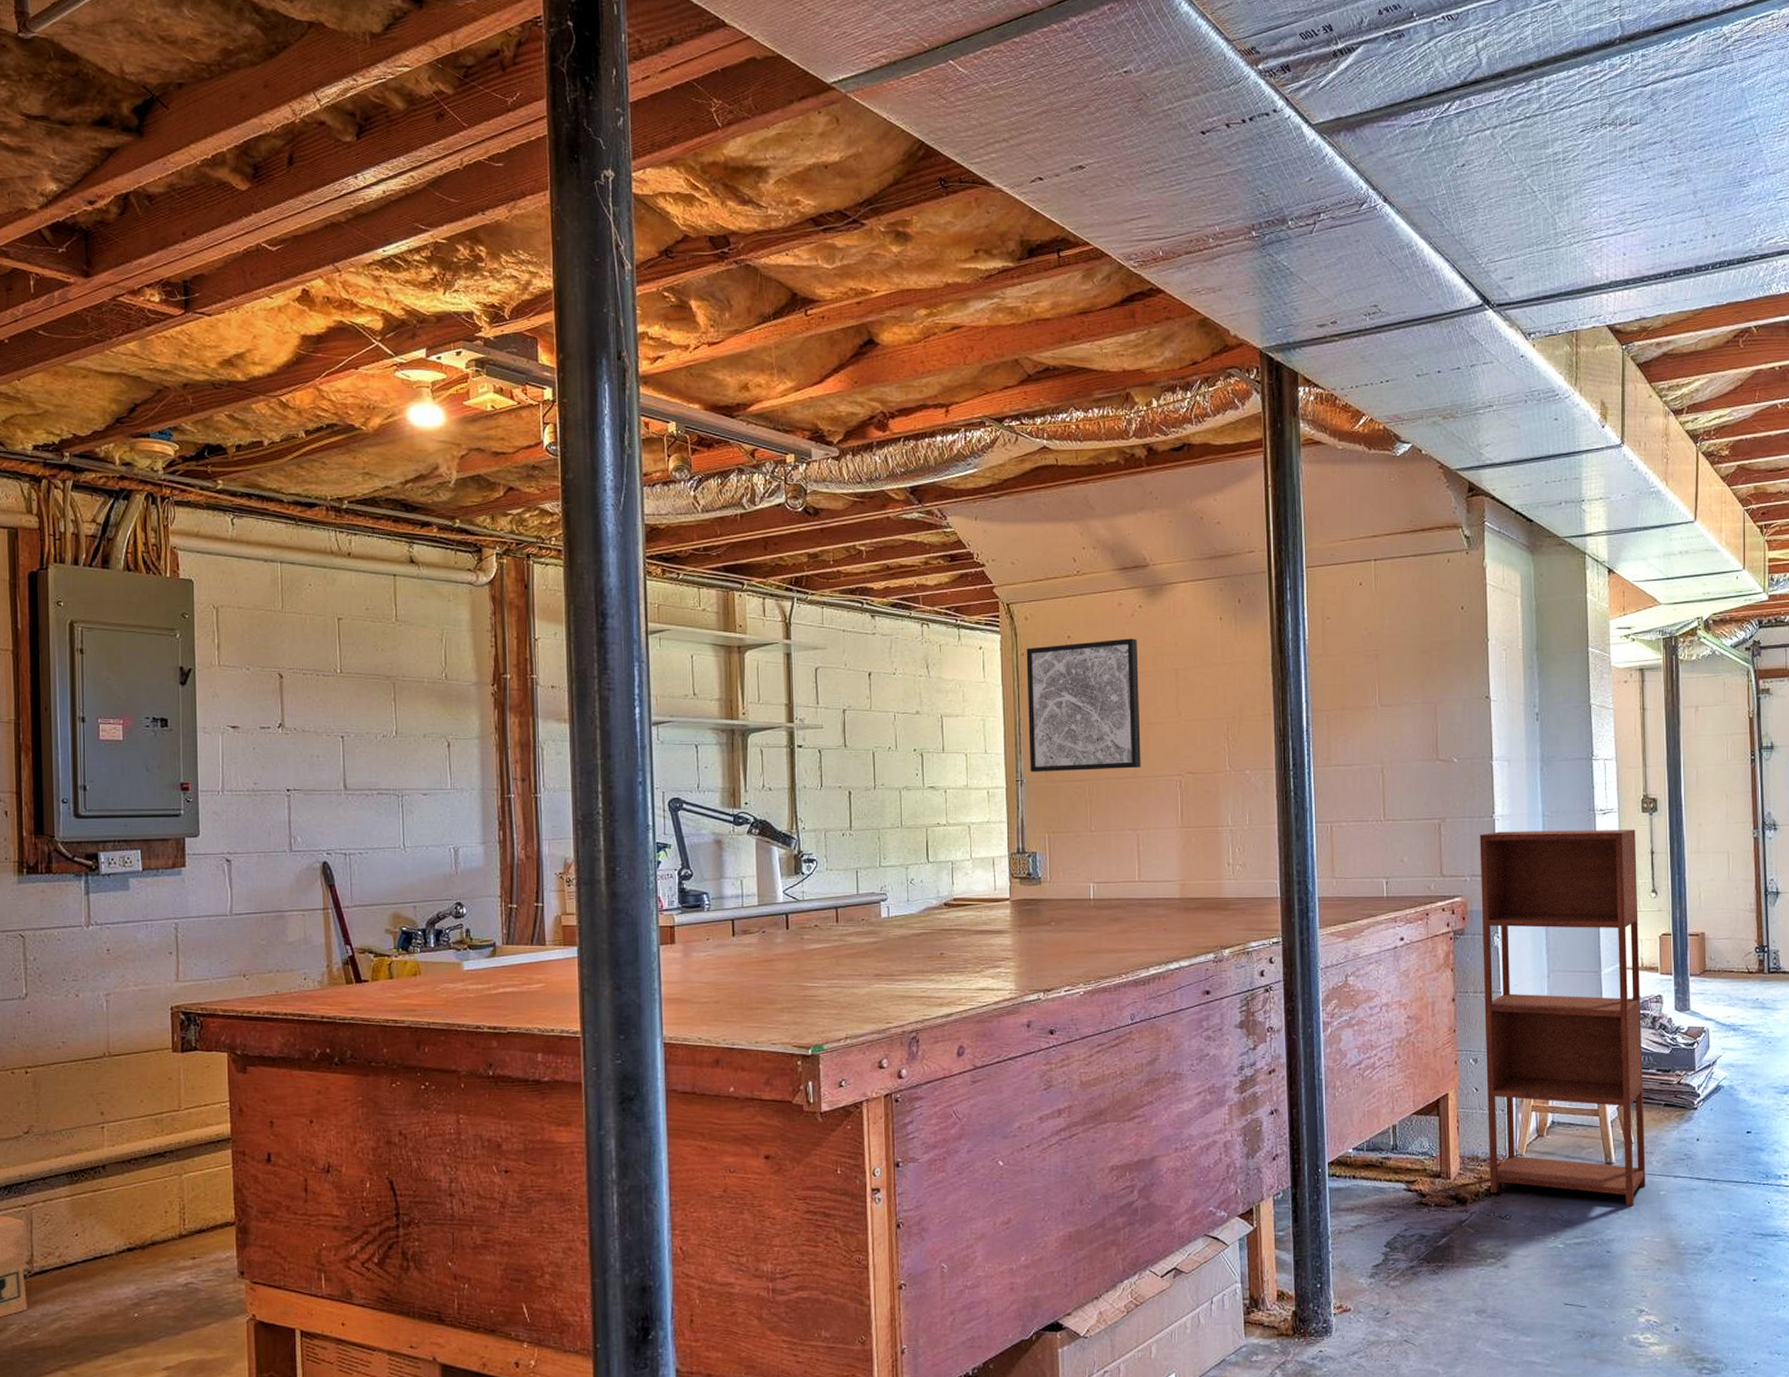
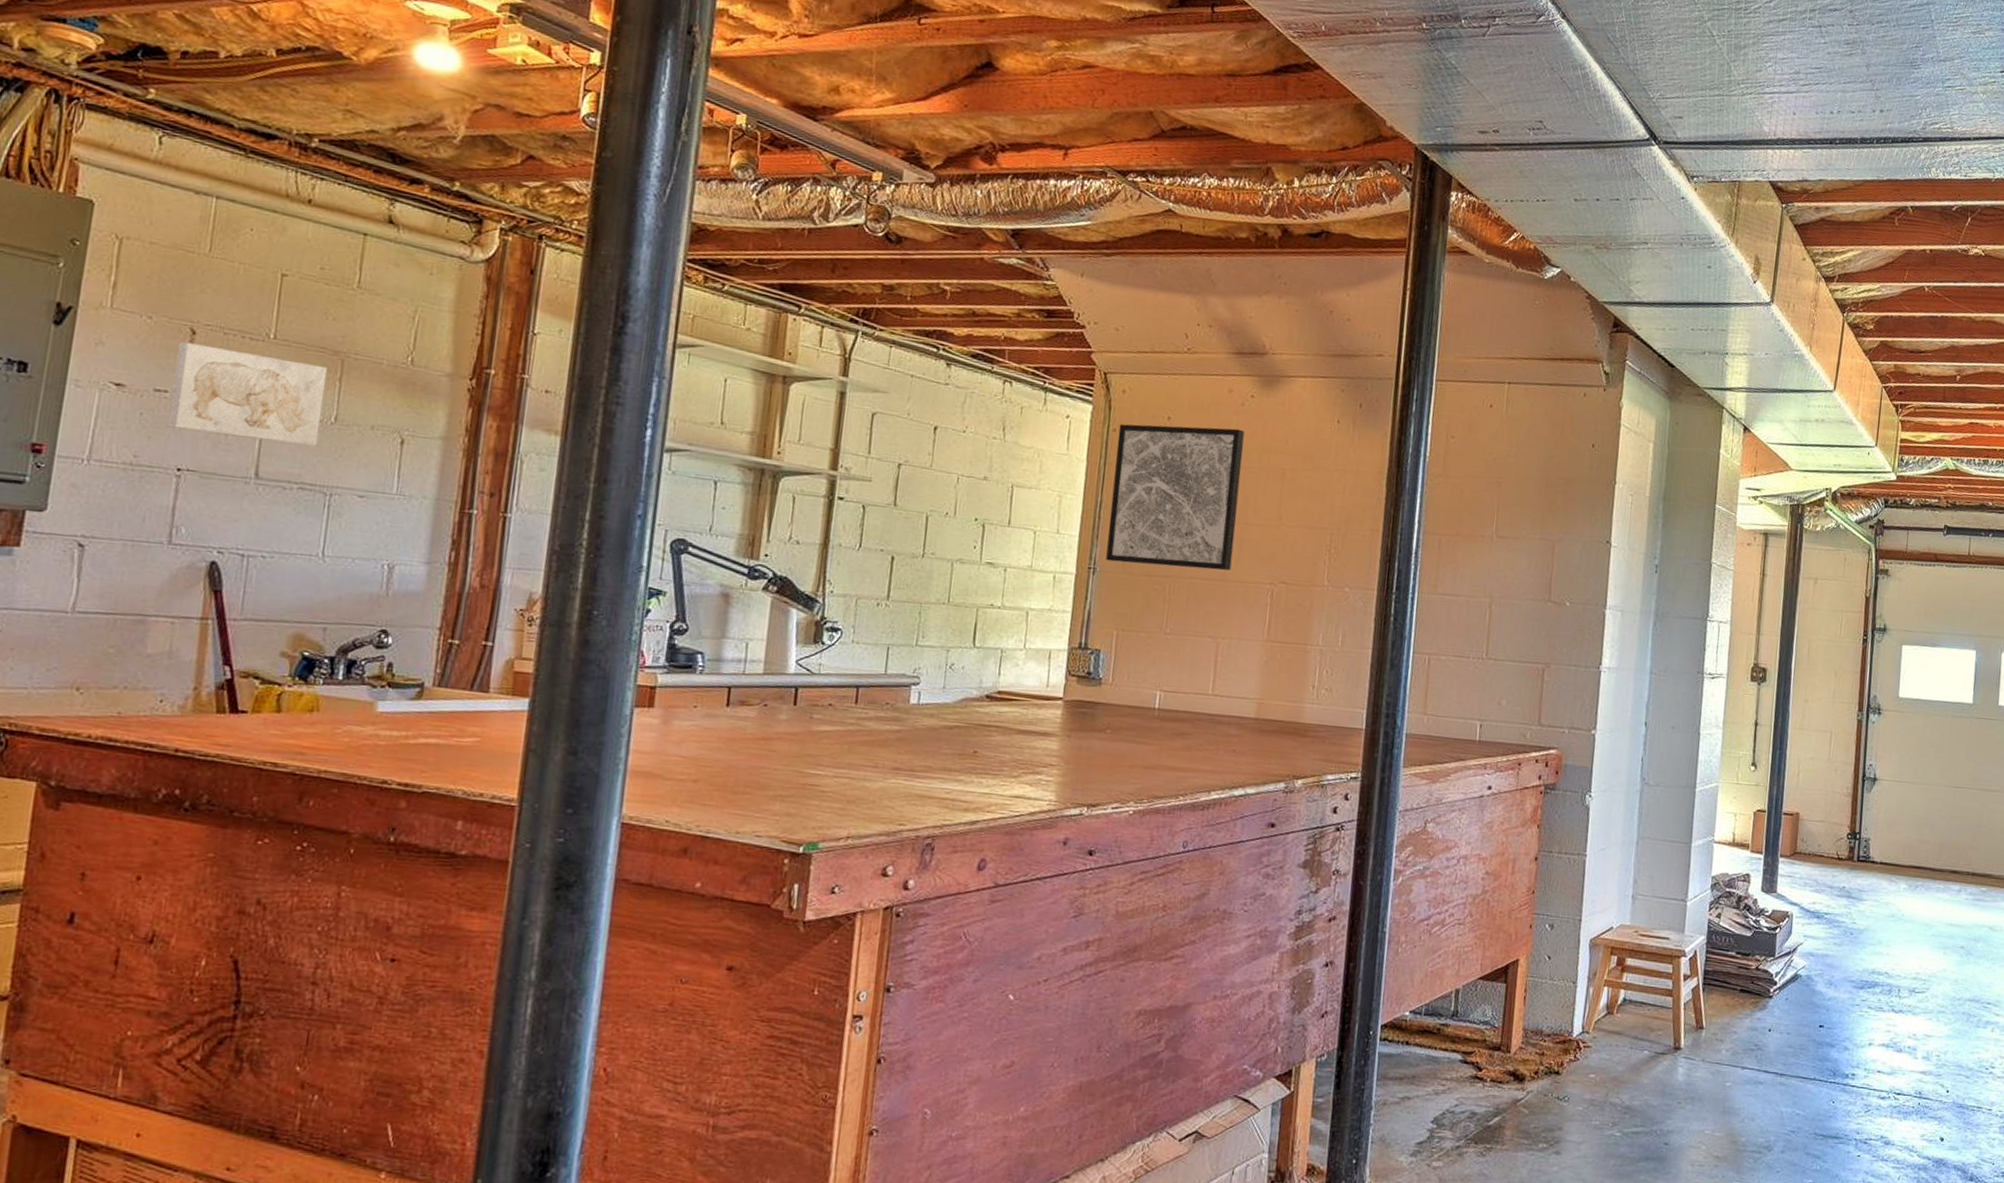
wall art: none [272,685,386,758] -> present [167,342,327,447]
shelving unit: present [1480,830,1646,1207] -> none [1551,684,1742,1097]

